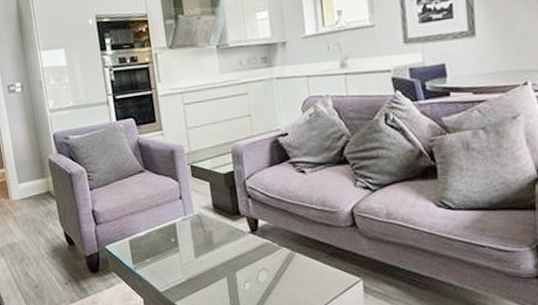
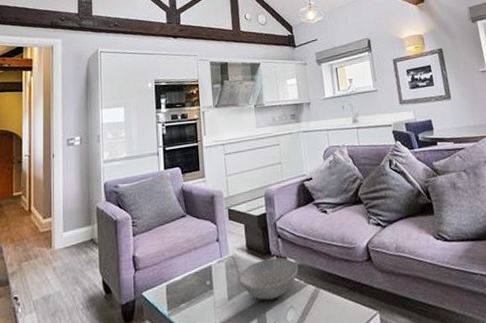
bowl: none [205,218,271,261] -> present [238,257,298,300]

